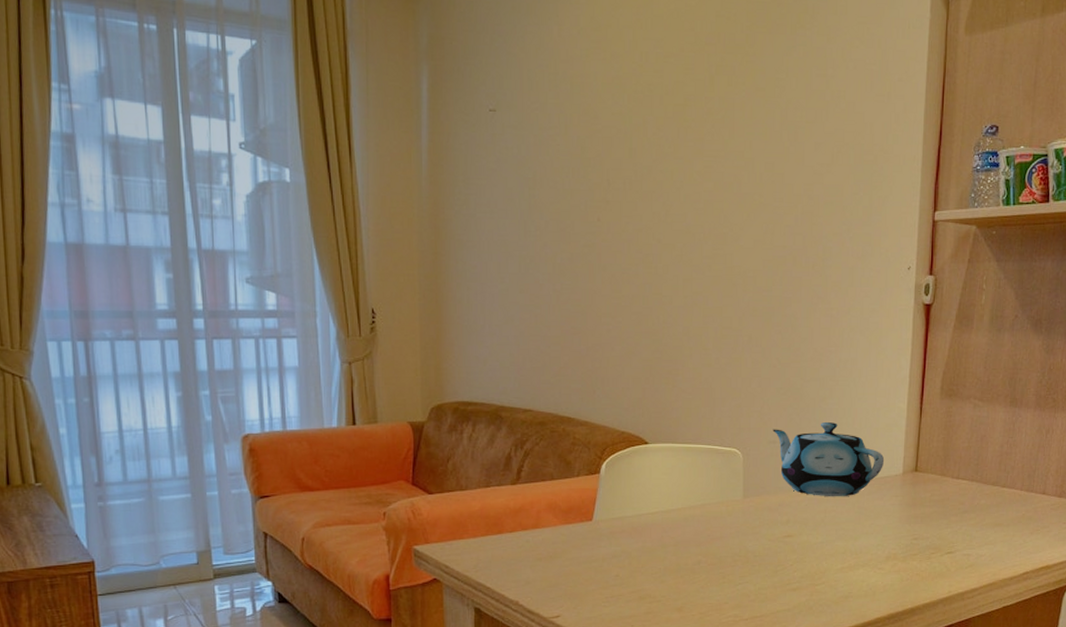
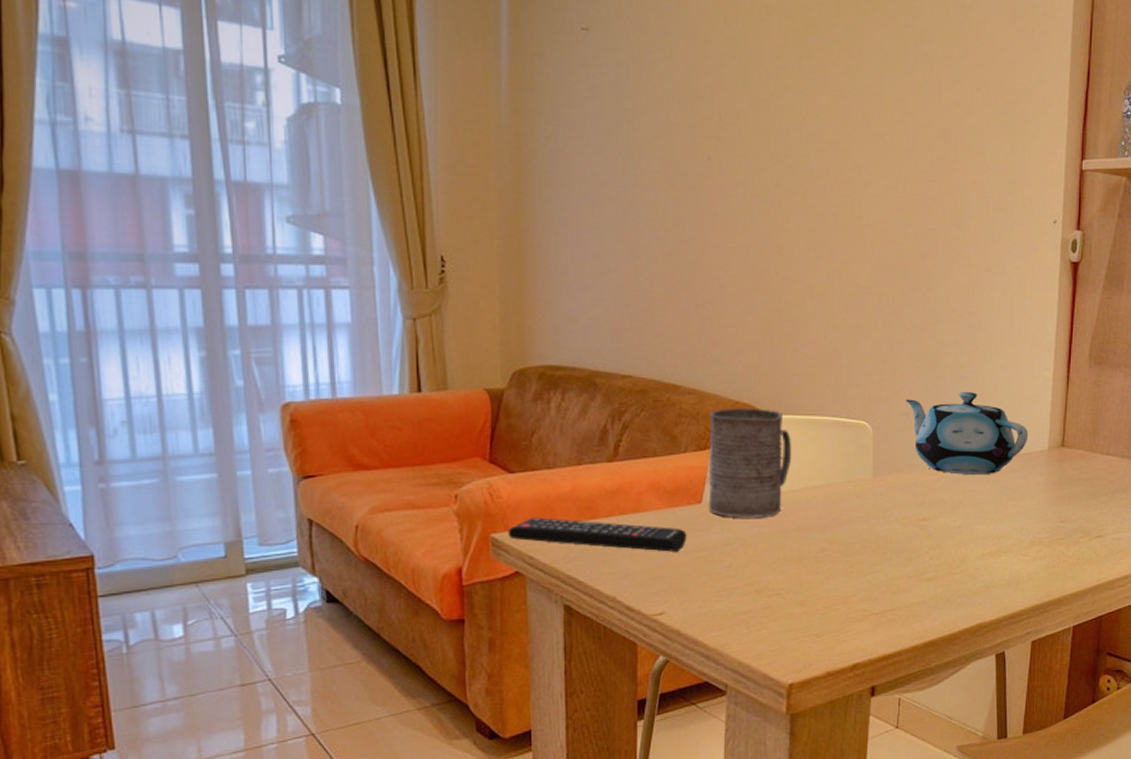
remote control: none [427,532,579,563] -> present [507,517,687,552]
mug: none [598,438,671,534] -> present [708,408,792,518]

